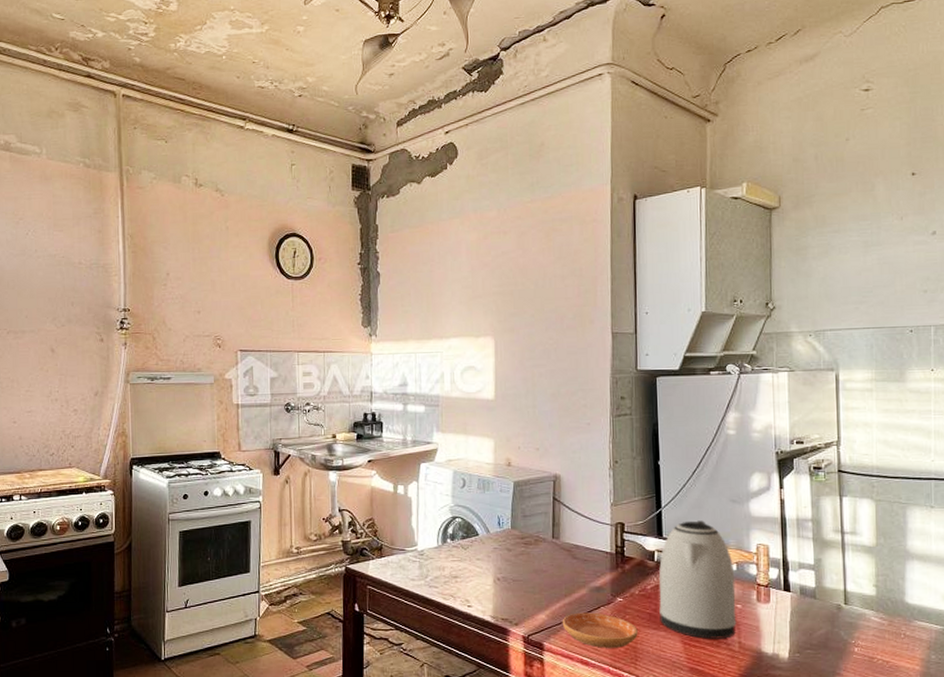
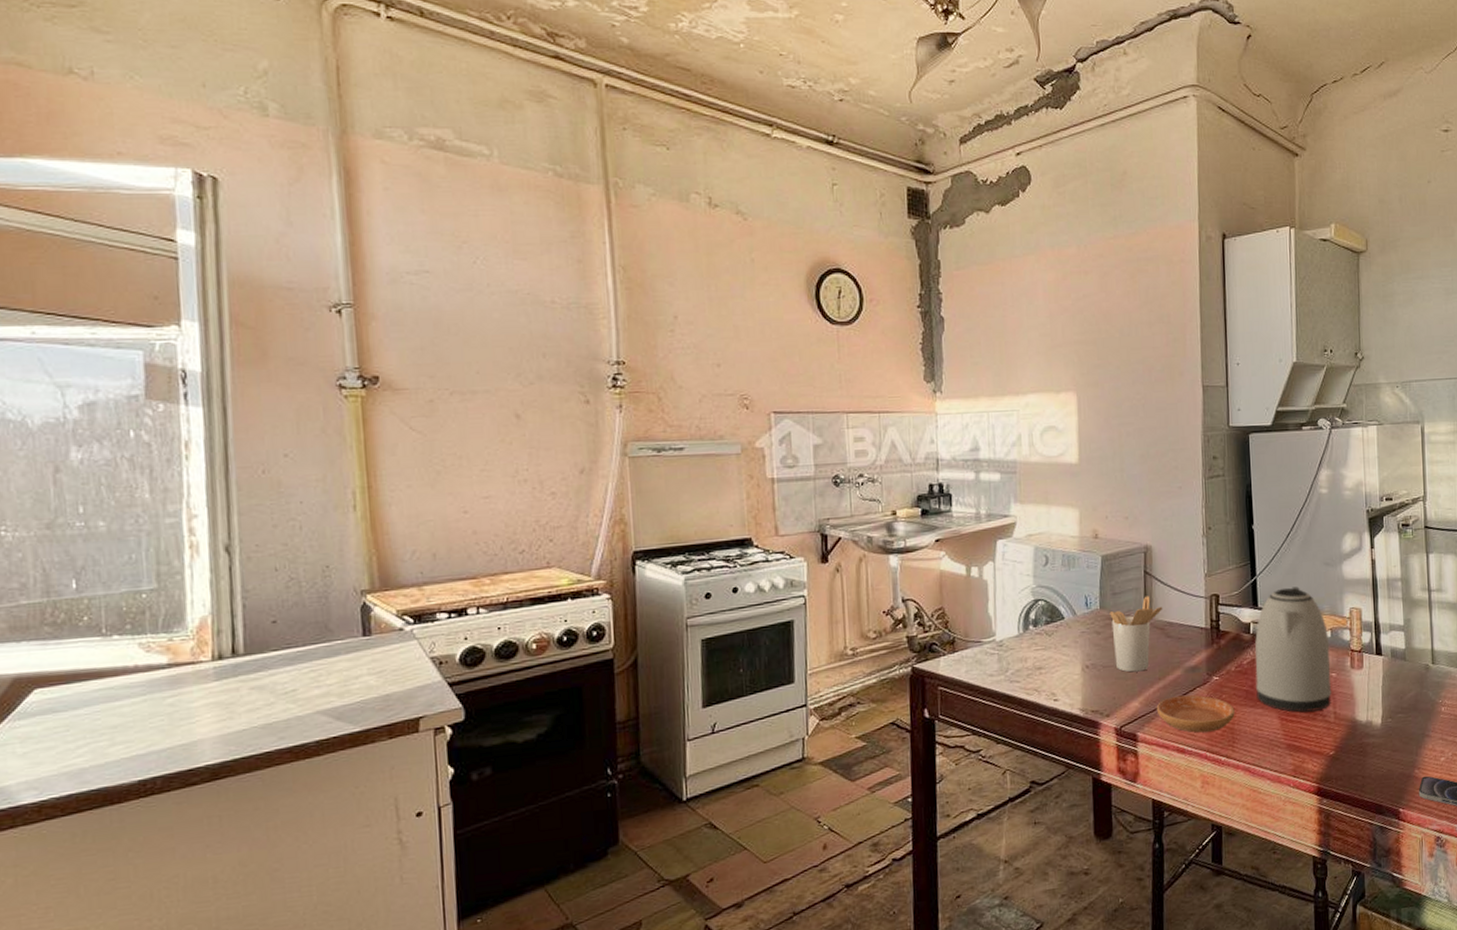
utensil holder: none [520,520,570,588] -> present [1109,595,1163,673]

